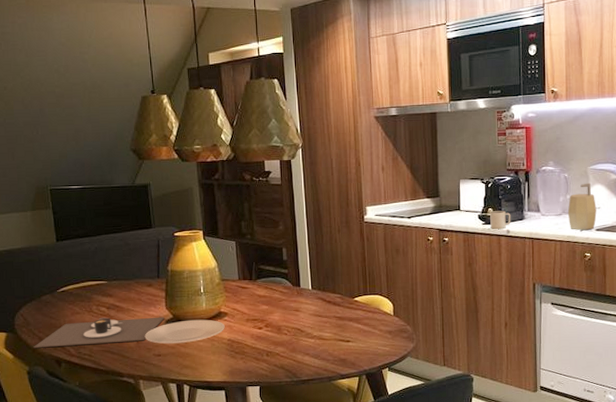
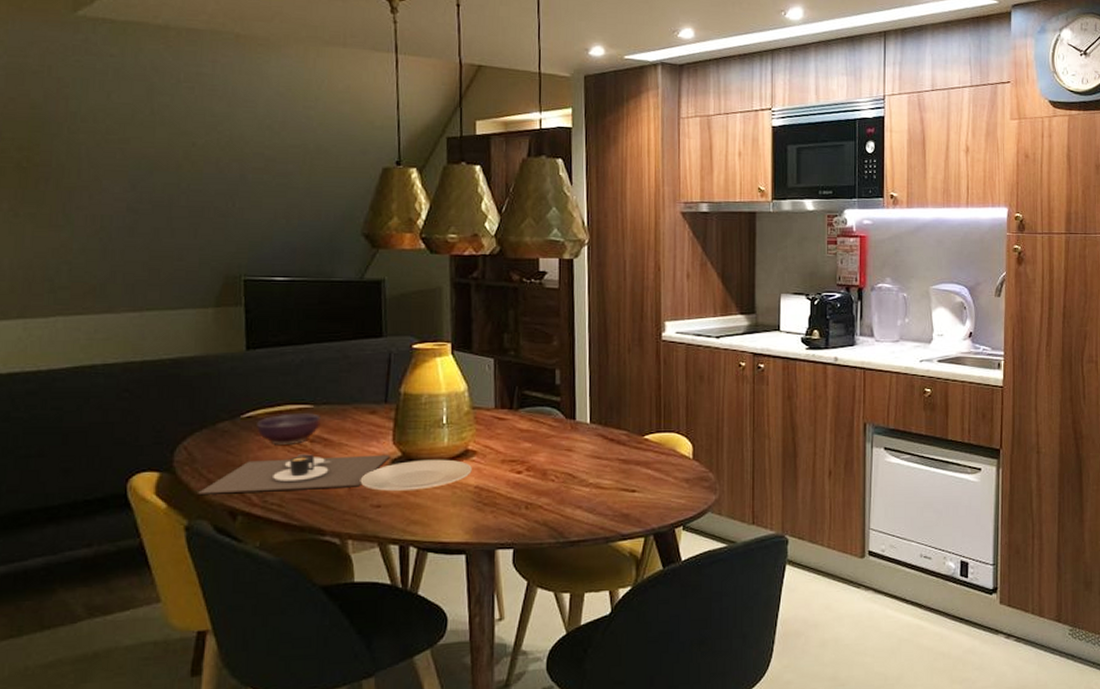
bowl: none [69,287,113,311] -> present [257,413,321,445]
cup: present [490,211,511,230] -> none [815,334,840,356]
soap dispenser: present [567,183,597,230] -> none [905,305,939,361]

